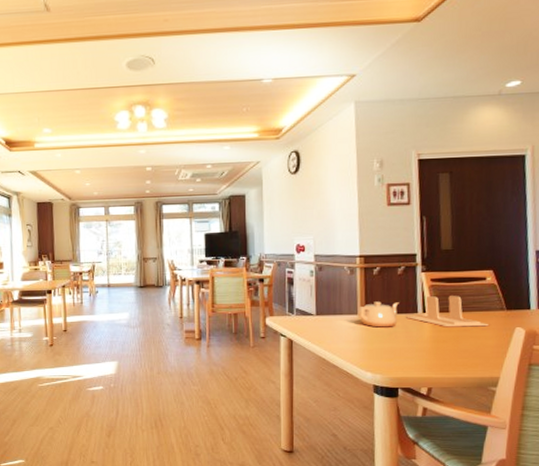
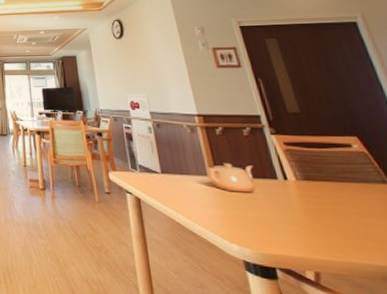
napkin holder: present [406,296,489,327] -> none [265,161,373,202]

